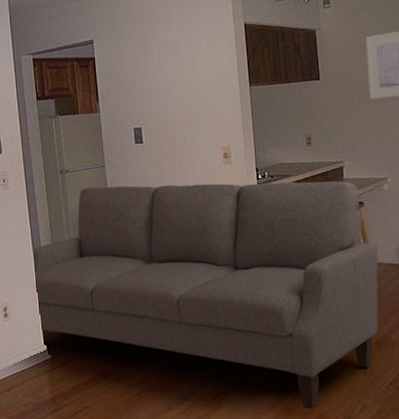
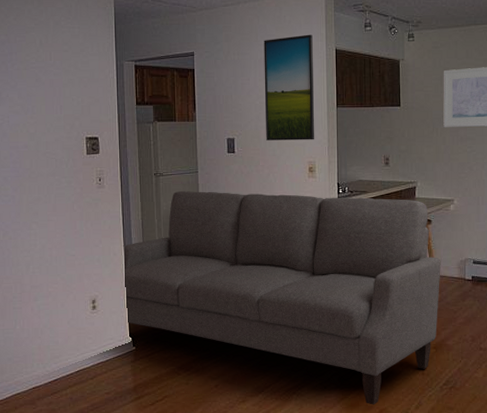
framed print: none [166,10,228,128] -> present [263,34,315,141]

